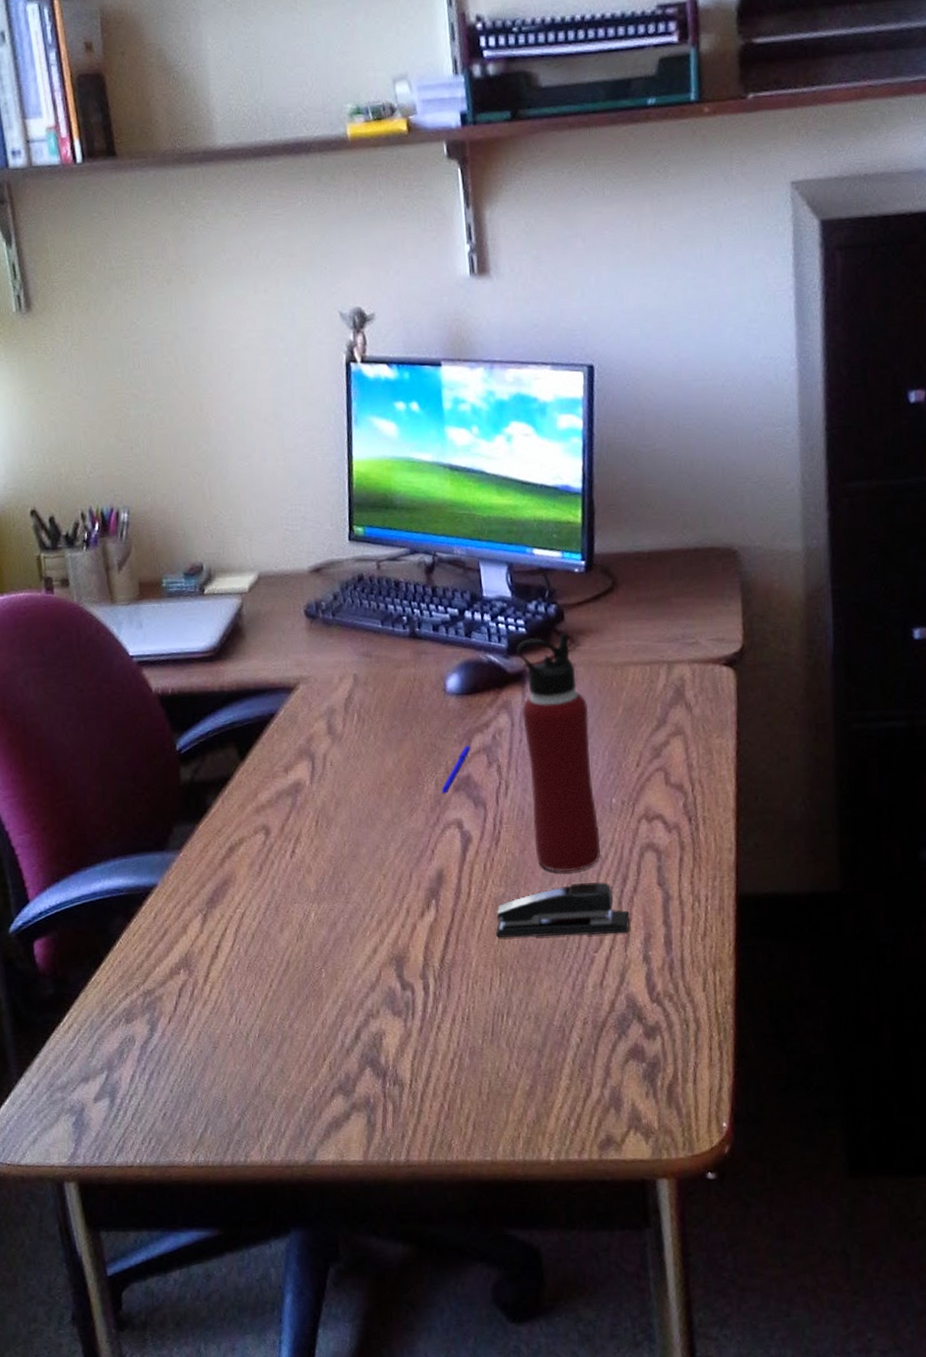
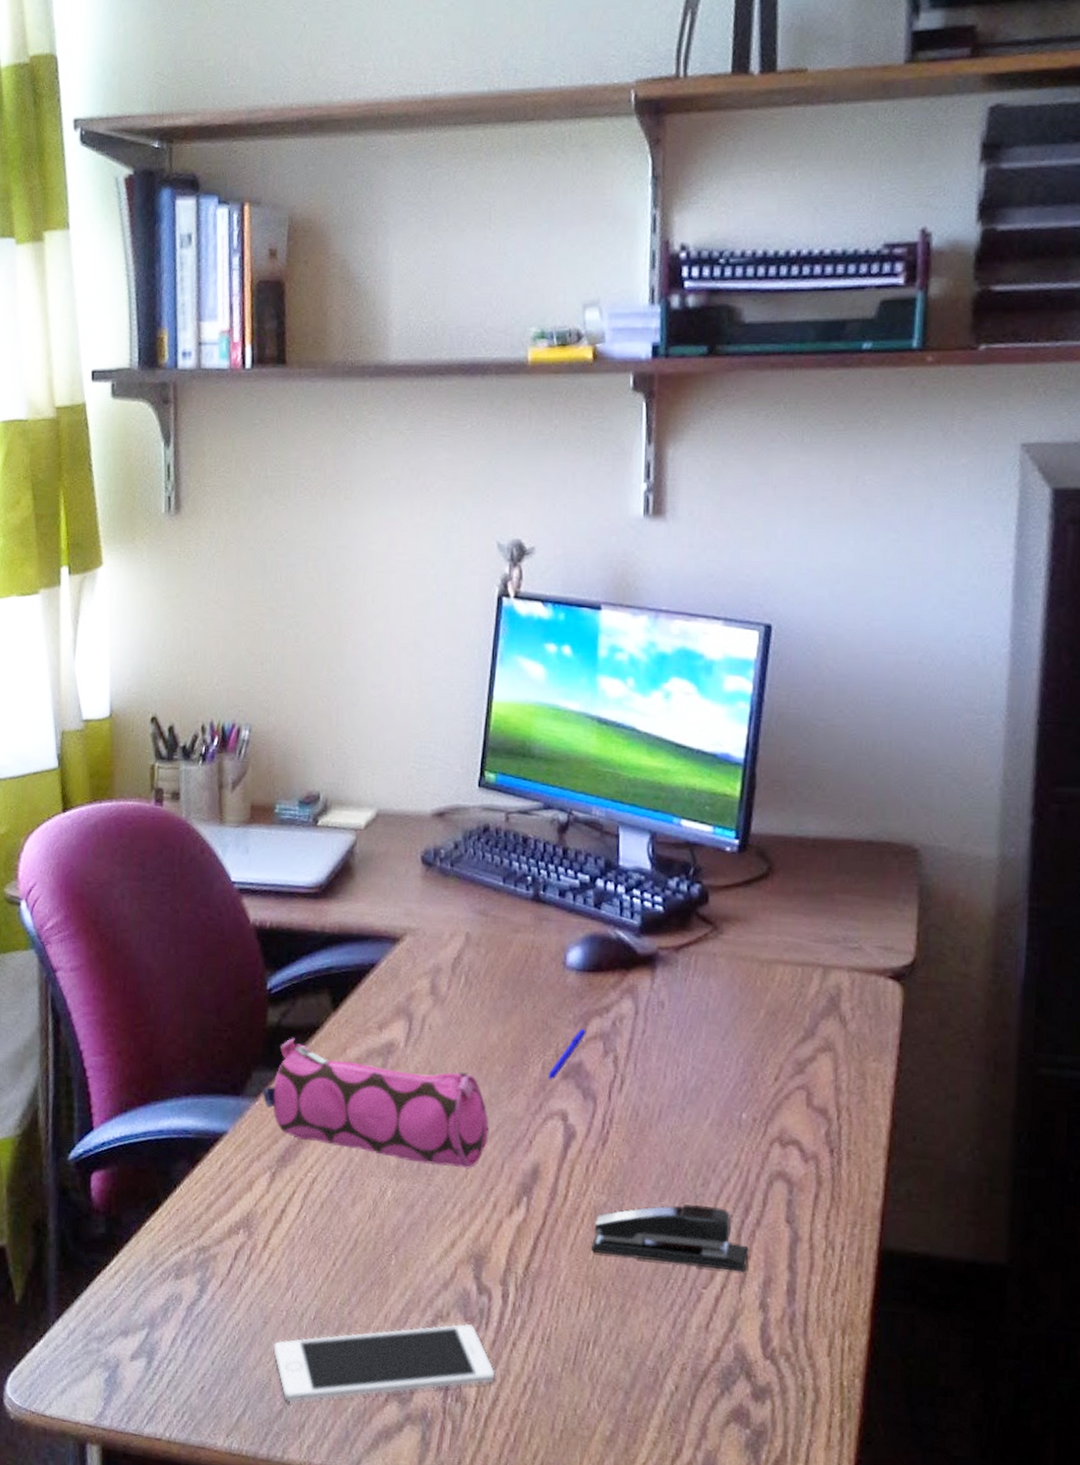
pencil case: none [184,791,396,885] -> present [262,1038,489,1169]
cell phone: none [225,1016,426,1112] -> present [273,1323,495,1403]
water bottle: present [516,633,600,873] -> none [646,917,726,1190]

